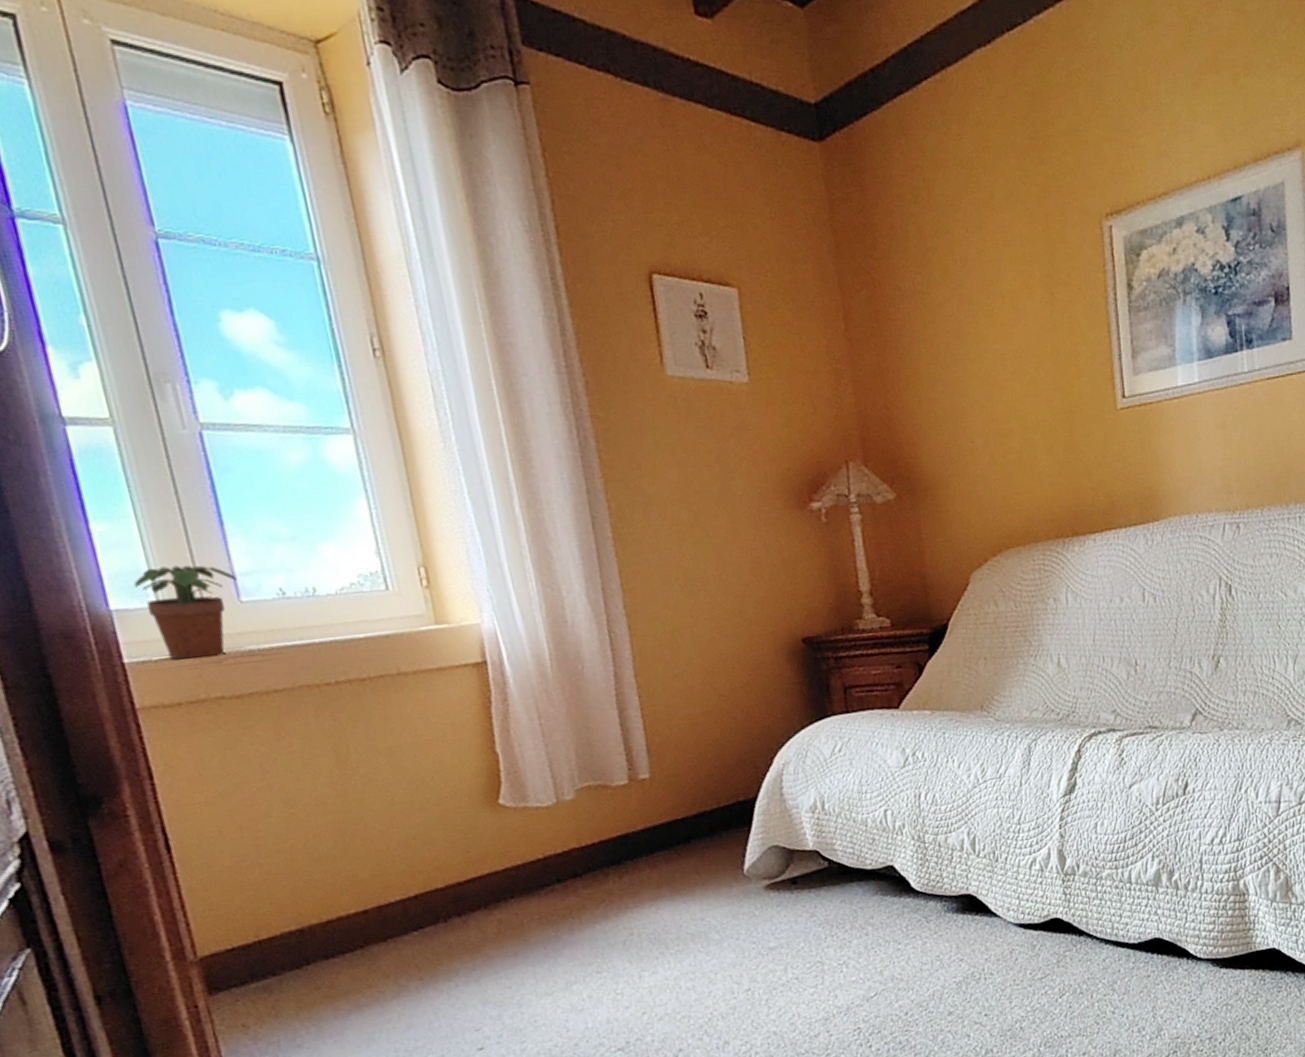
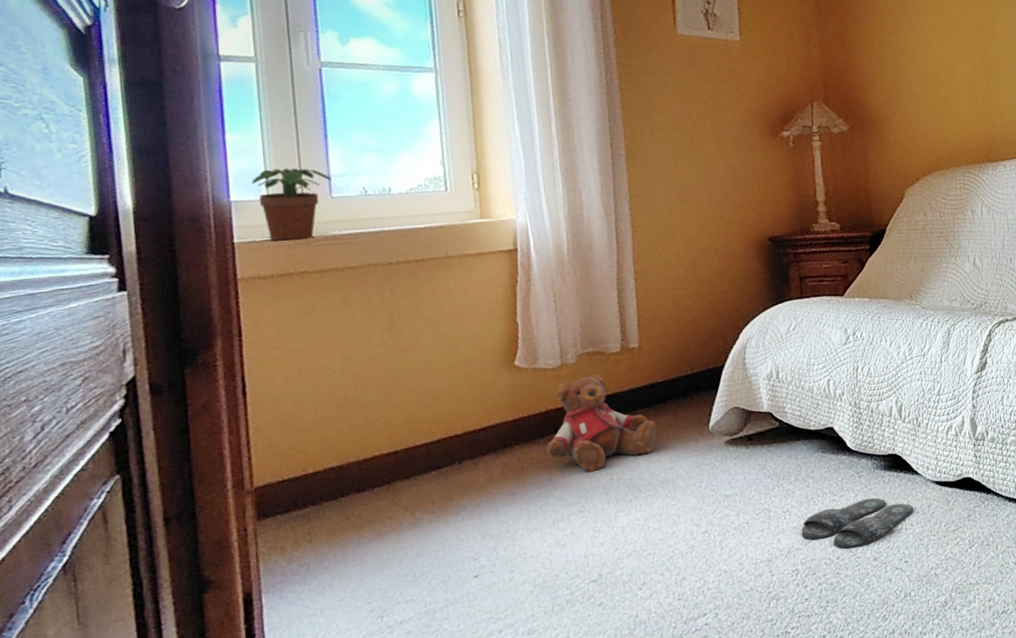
teddy bear: none [548,812,681,927] -> present [546,374,657,472]
slippers: none [861,944,994,1003] -> present [801,497,914,549]

